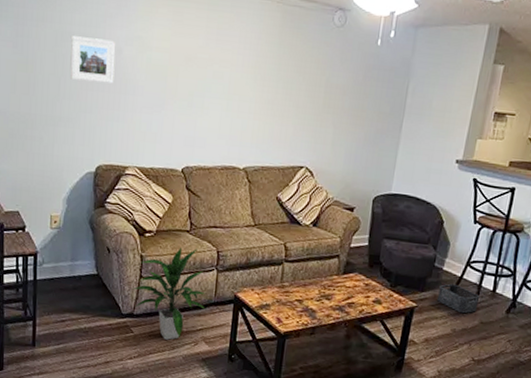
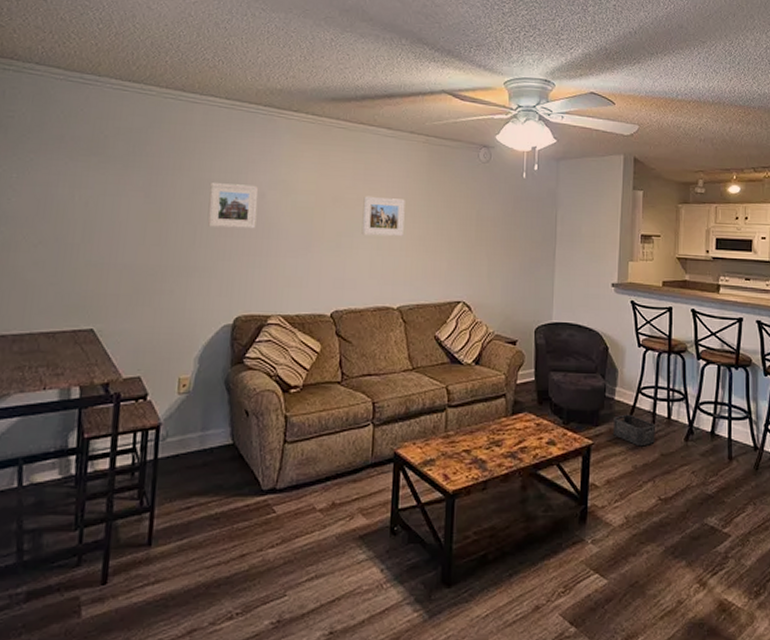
indoor plant: present [132,247,205,340] -> none [275,401,361,517]
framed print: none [212,56,256,100] -> present [361,196,405,237]

